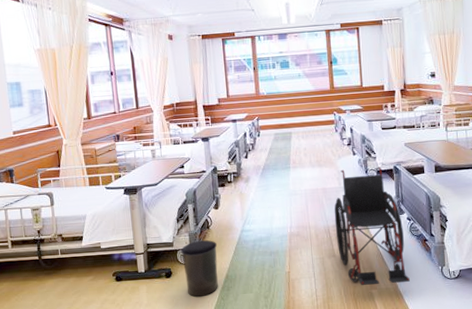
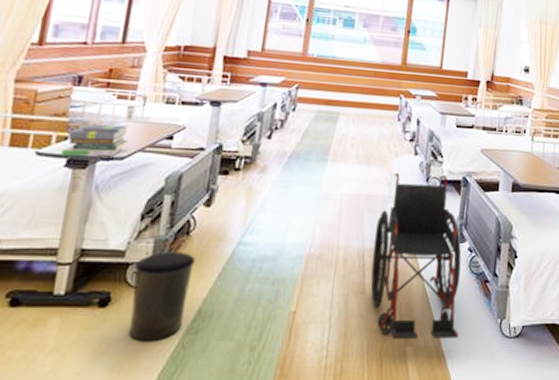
books: none [120,163,157,188] -> present [61,123,129,157]

